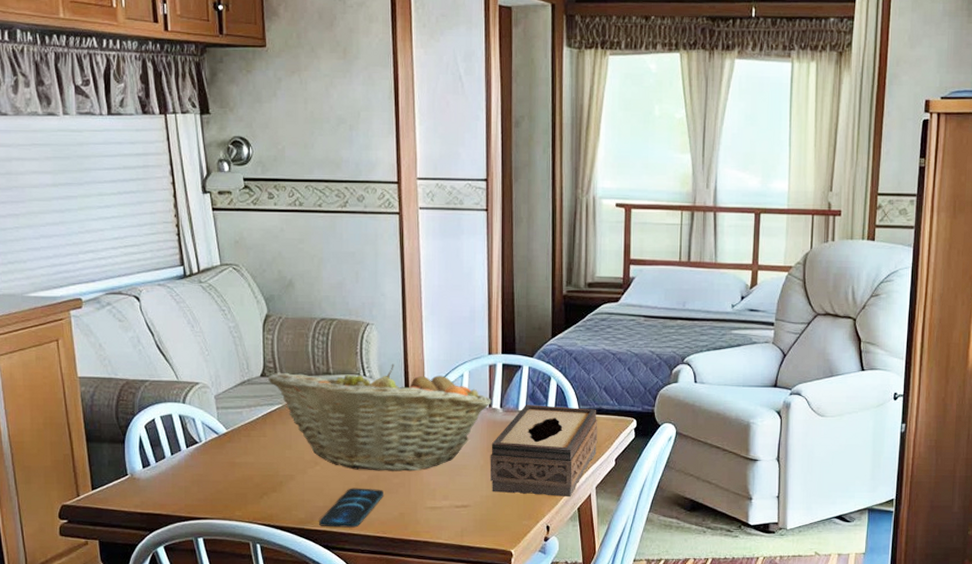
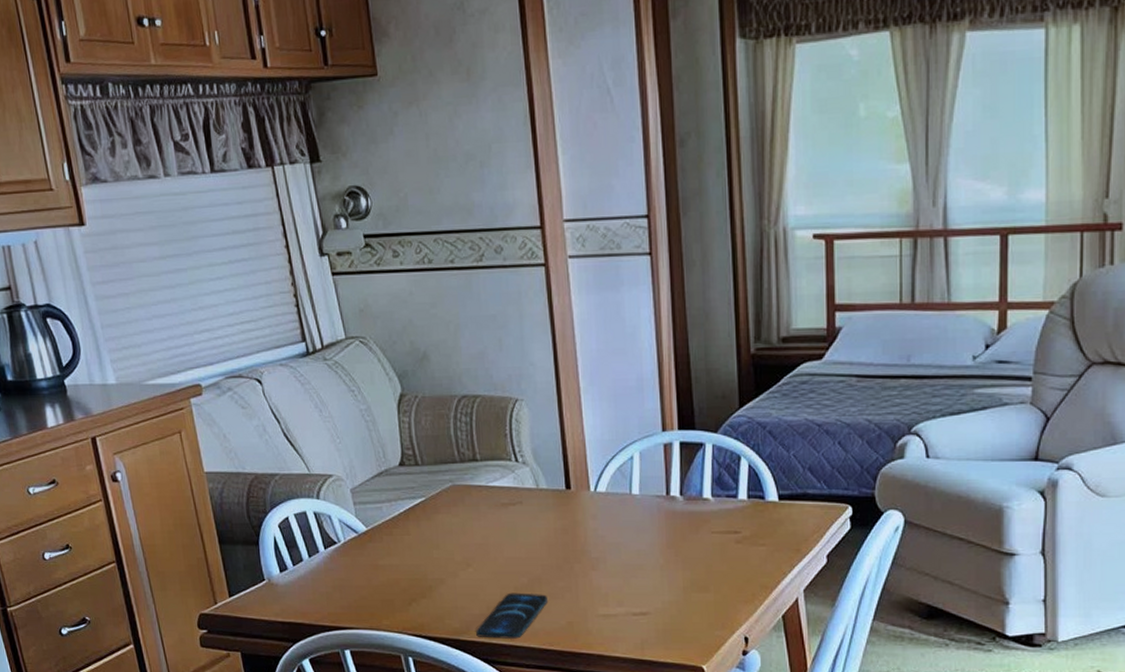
fruit basket: present [268,363,492,472] -> none [408,446,669,573]
tissue box: present [490,405,598,497] -> none [670,491,804,602]

